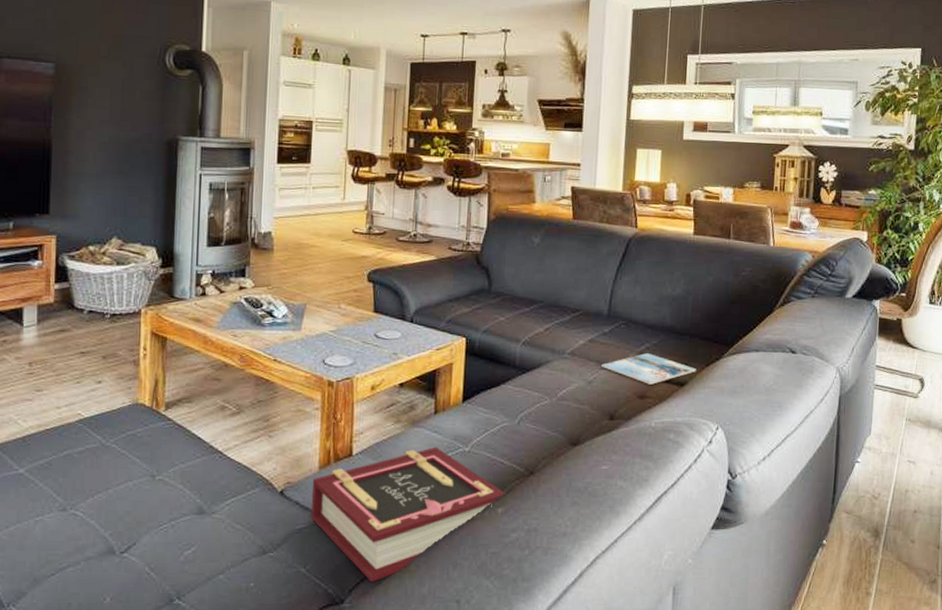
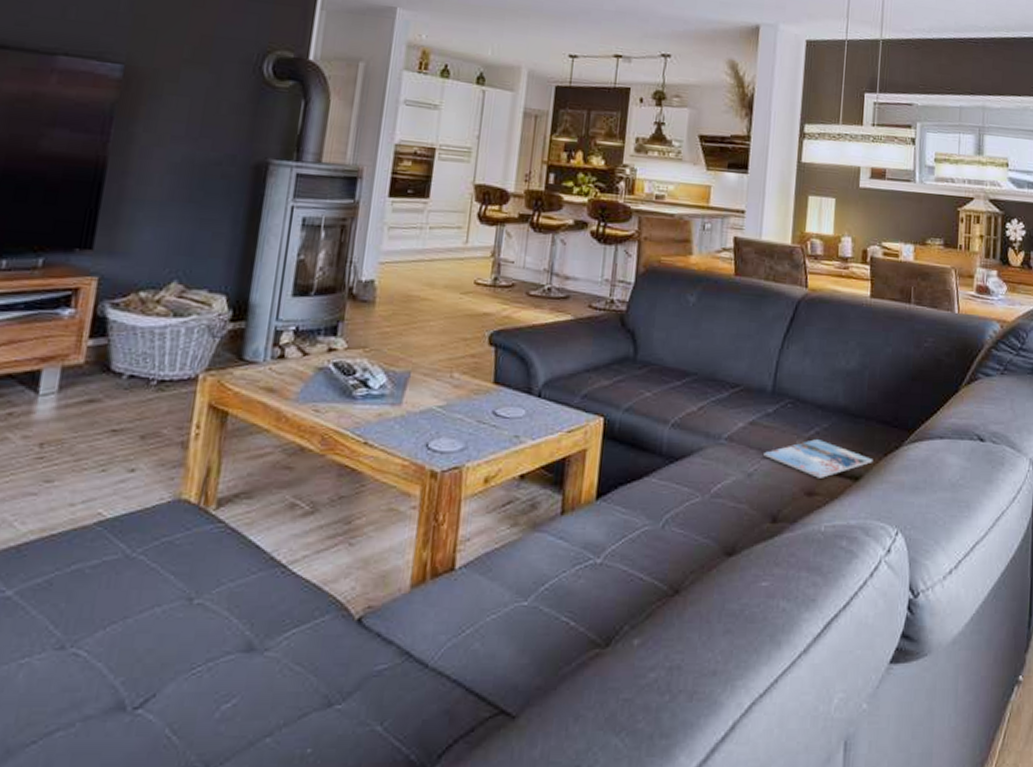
book: present [311,446,507,582] -> none [396,557,645,743]

